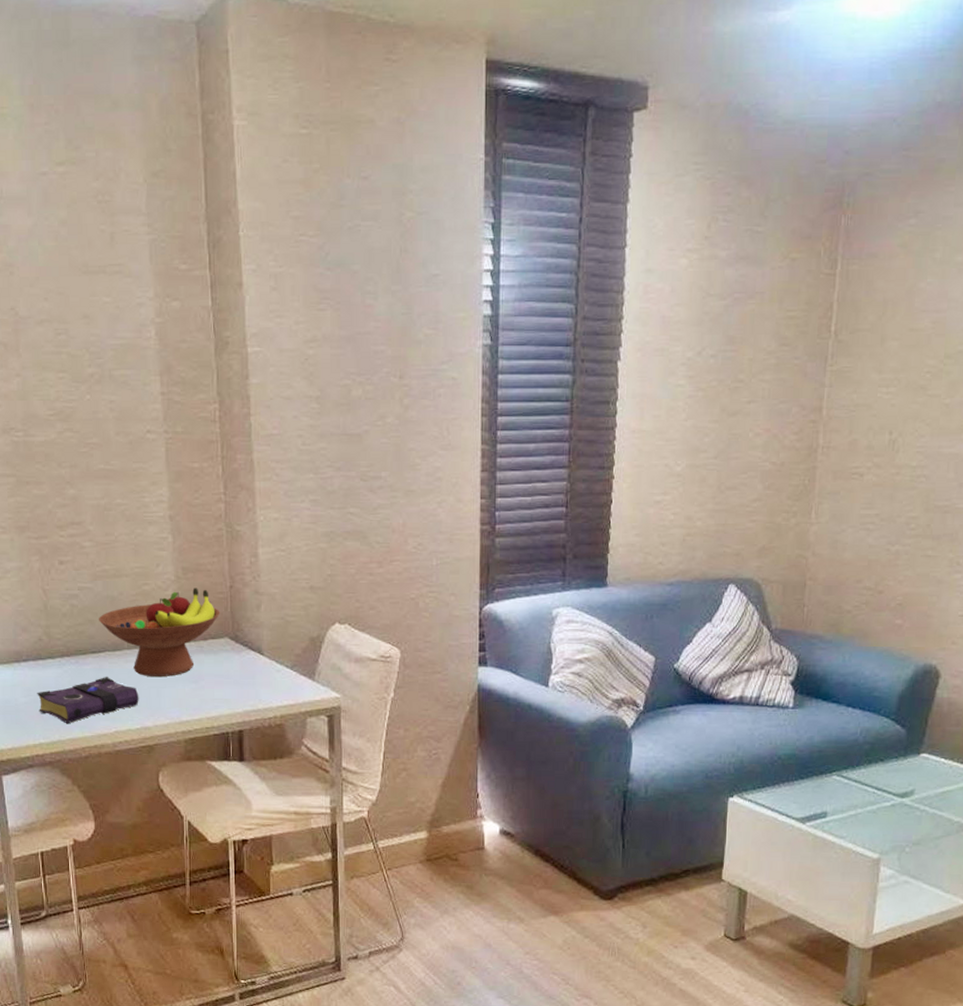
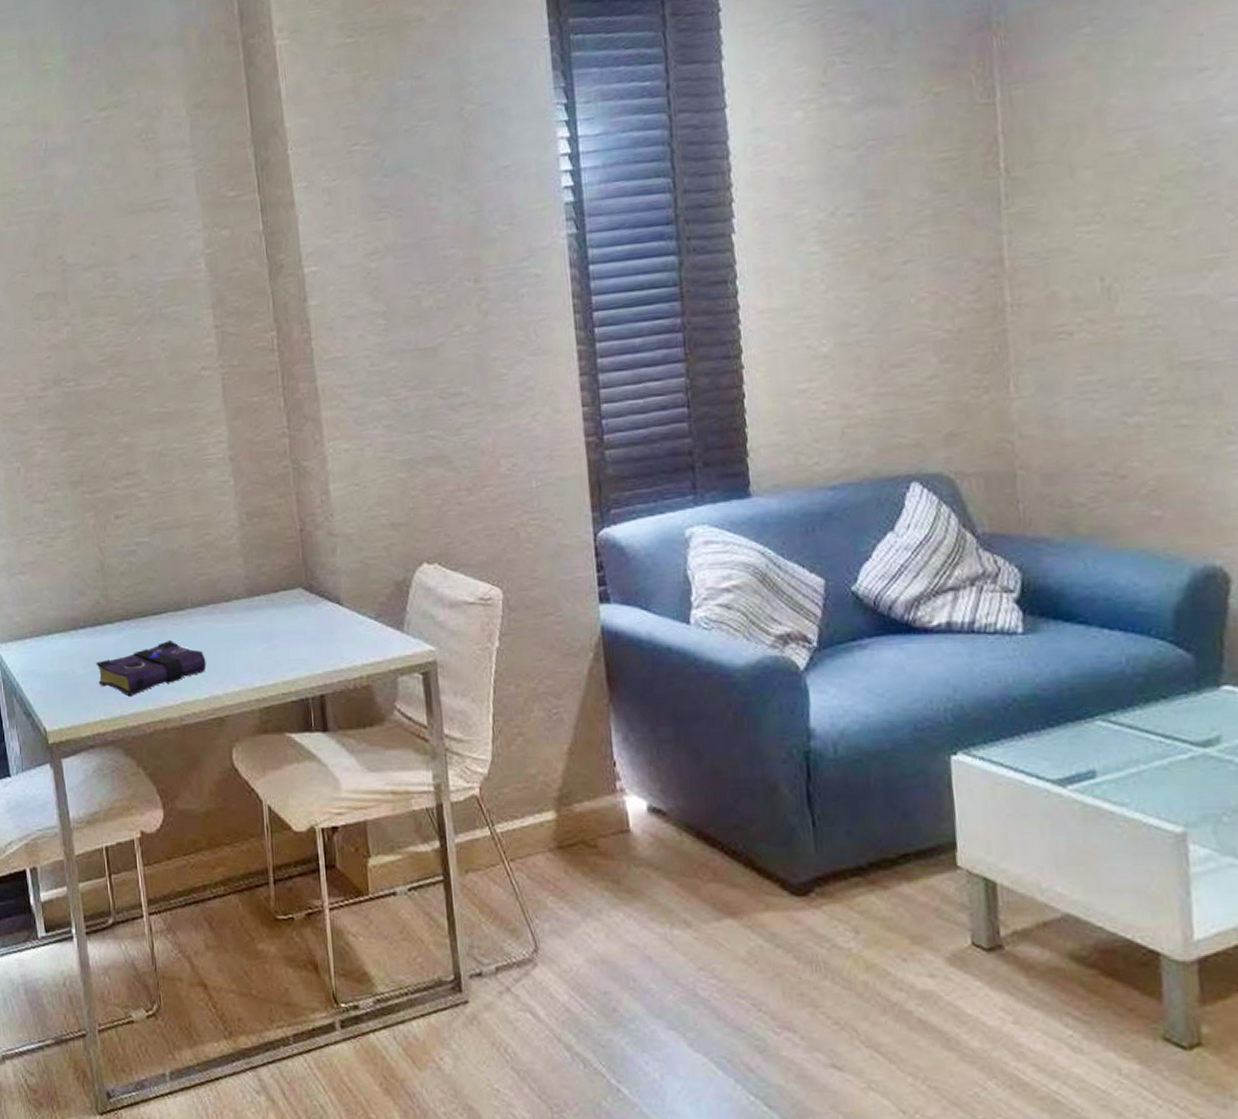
fruit bowl: present [99,588,221,676] -> none [159,534,291,638]

